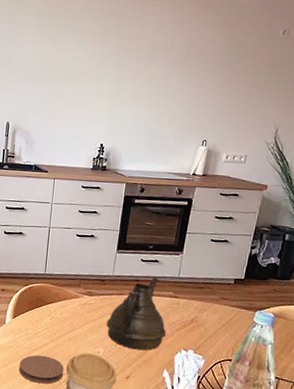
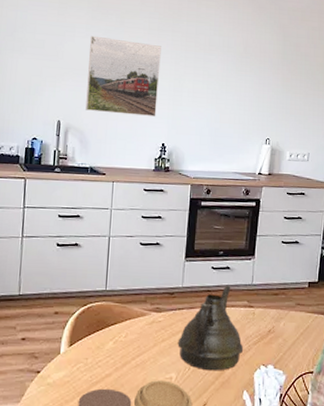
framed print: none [31,41,104,118] -> present [85,35,161,116]

